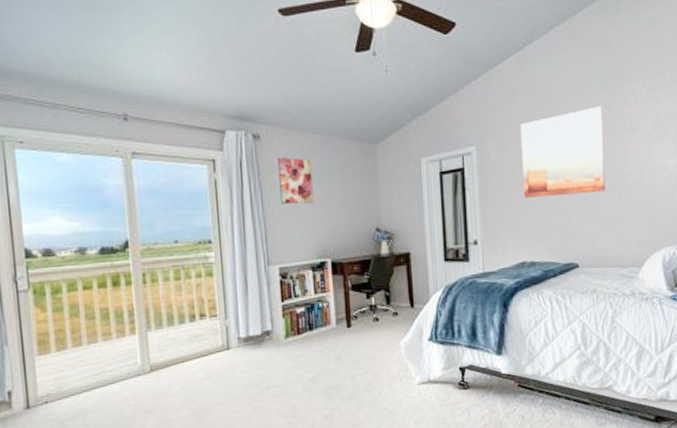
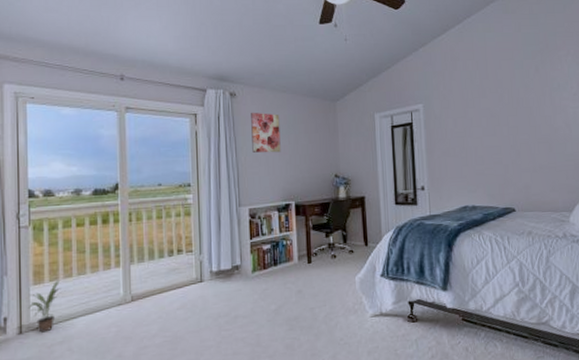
potted plant: none [33,349,76,407] -> present [27,280,66,333]
wall art: present [520,106,605,198] -> none [461,70,537,149]

